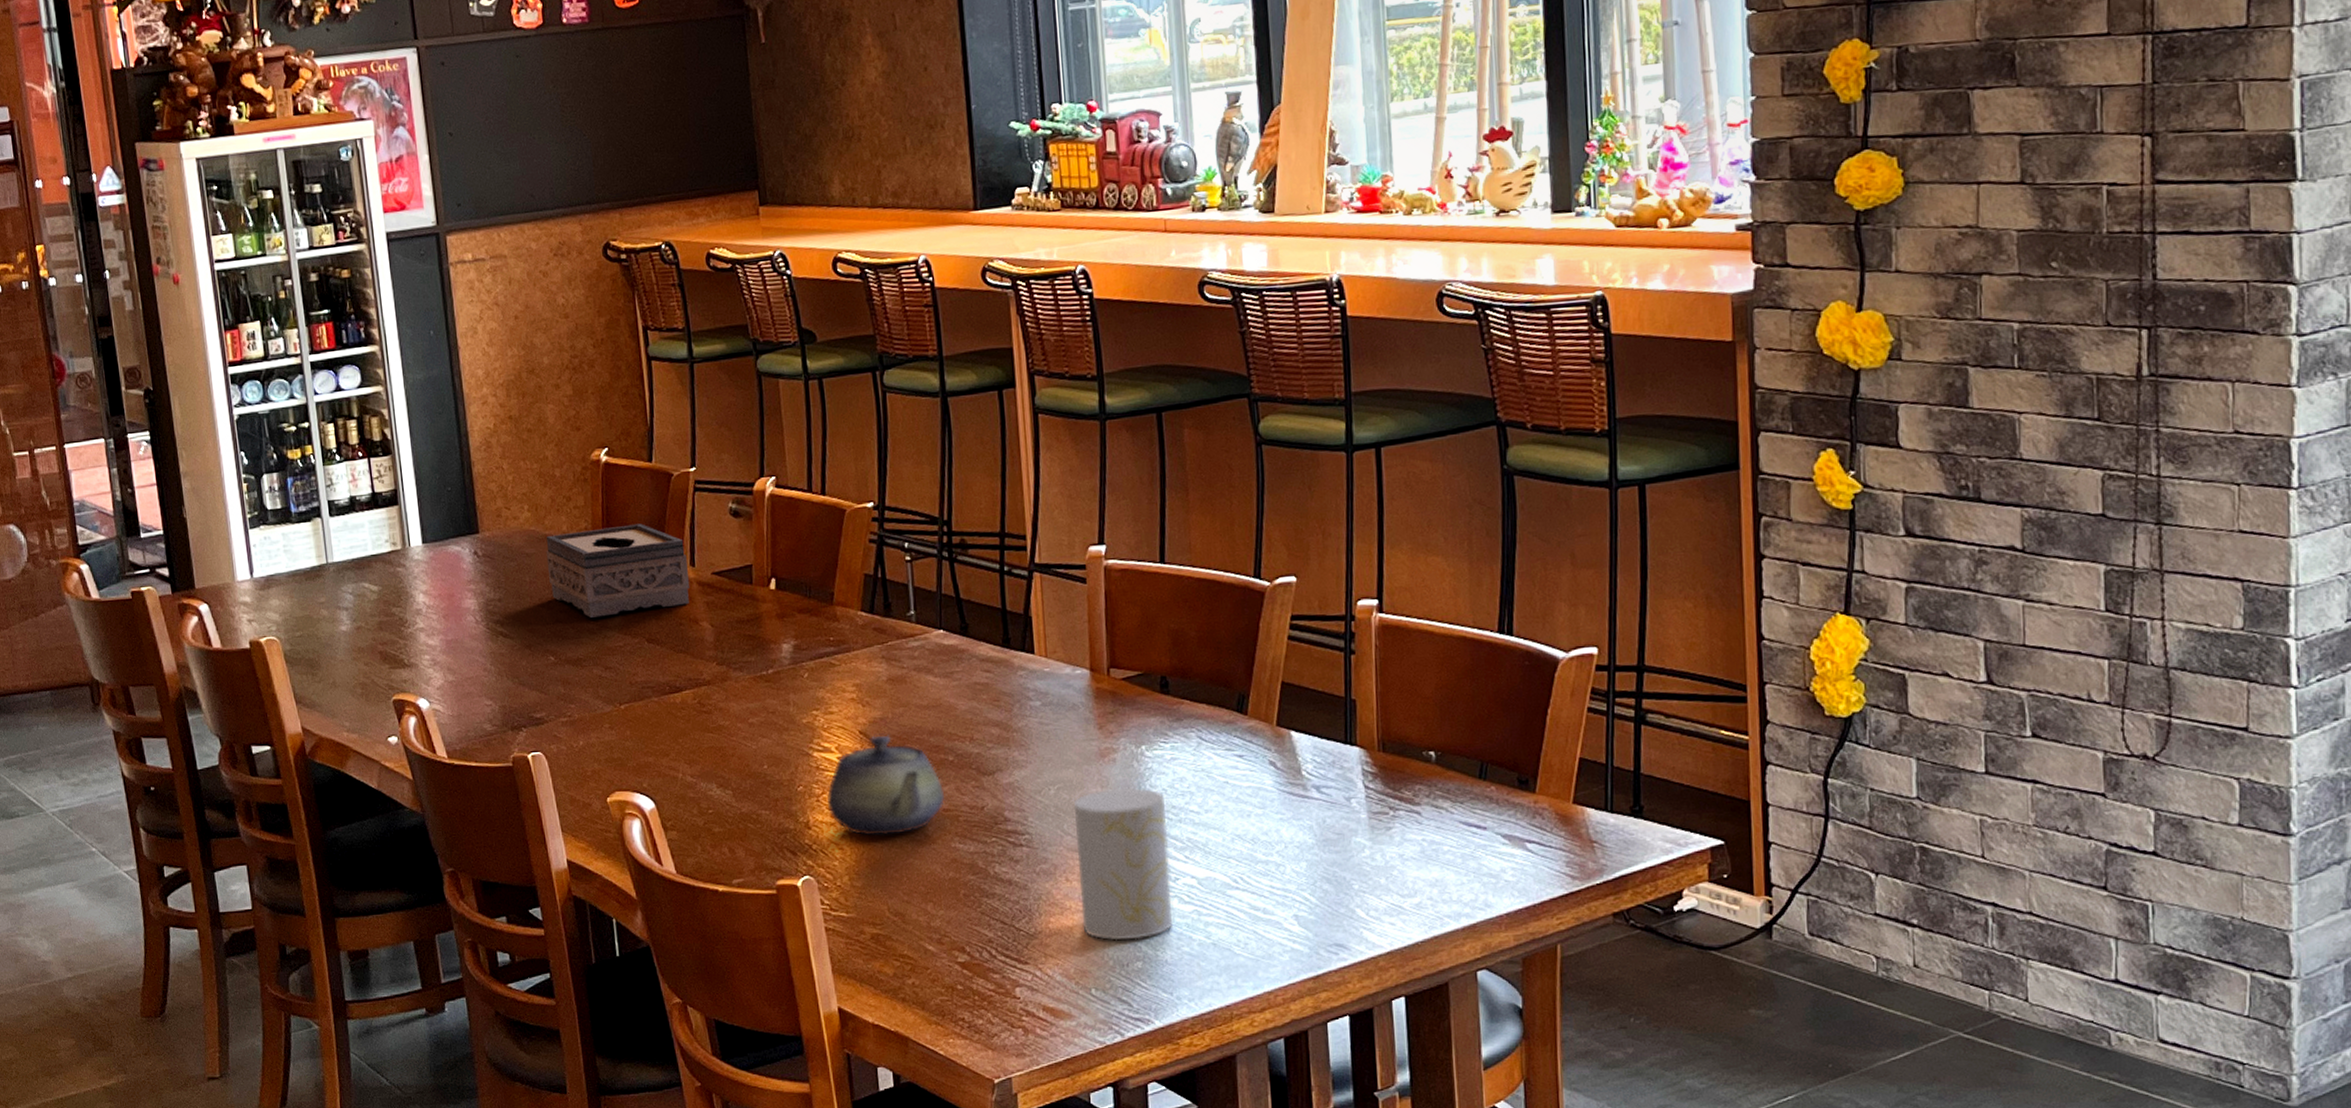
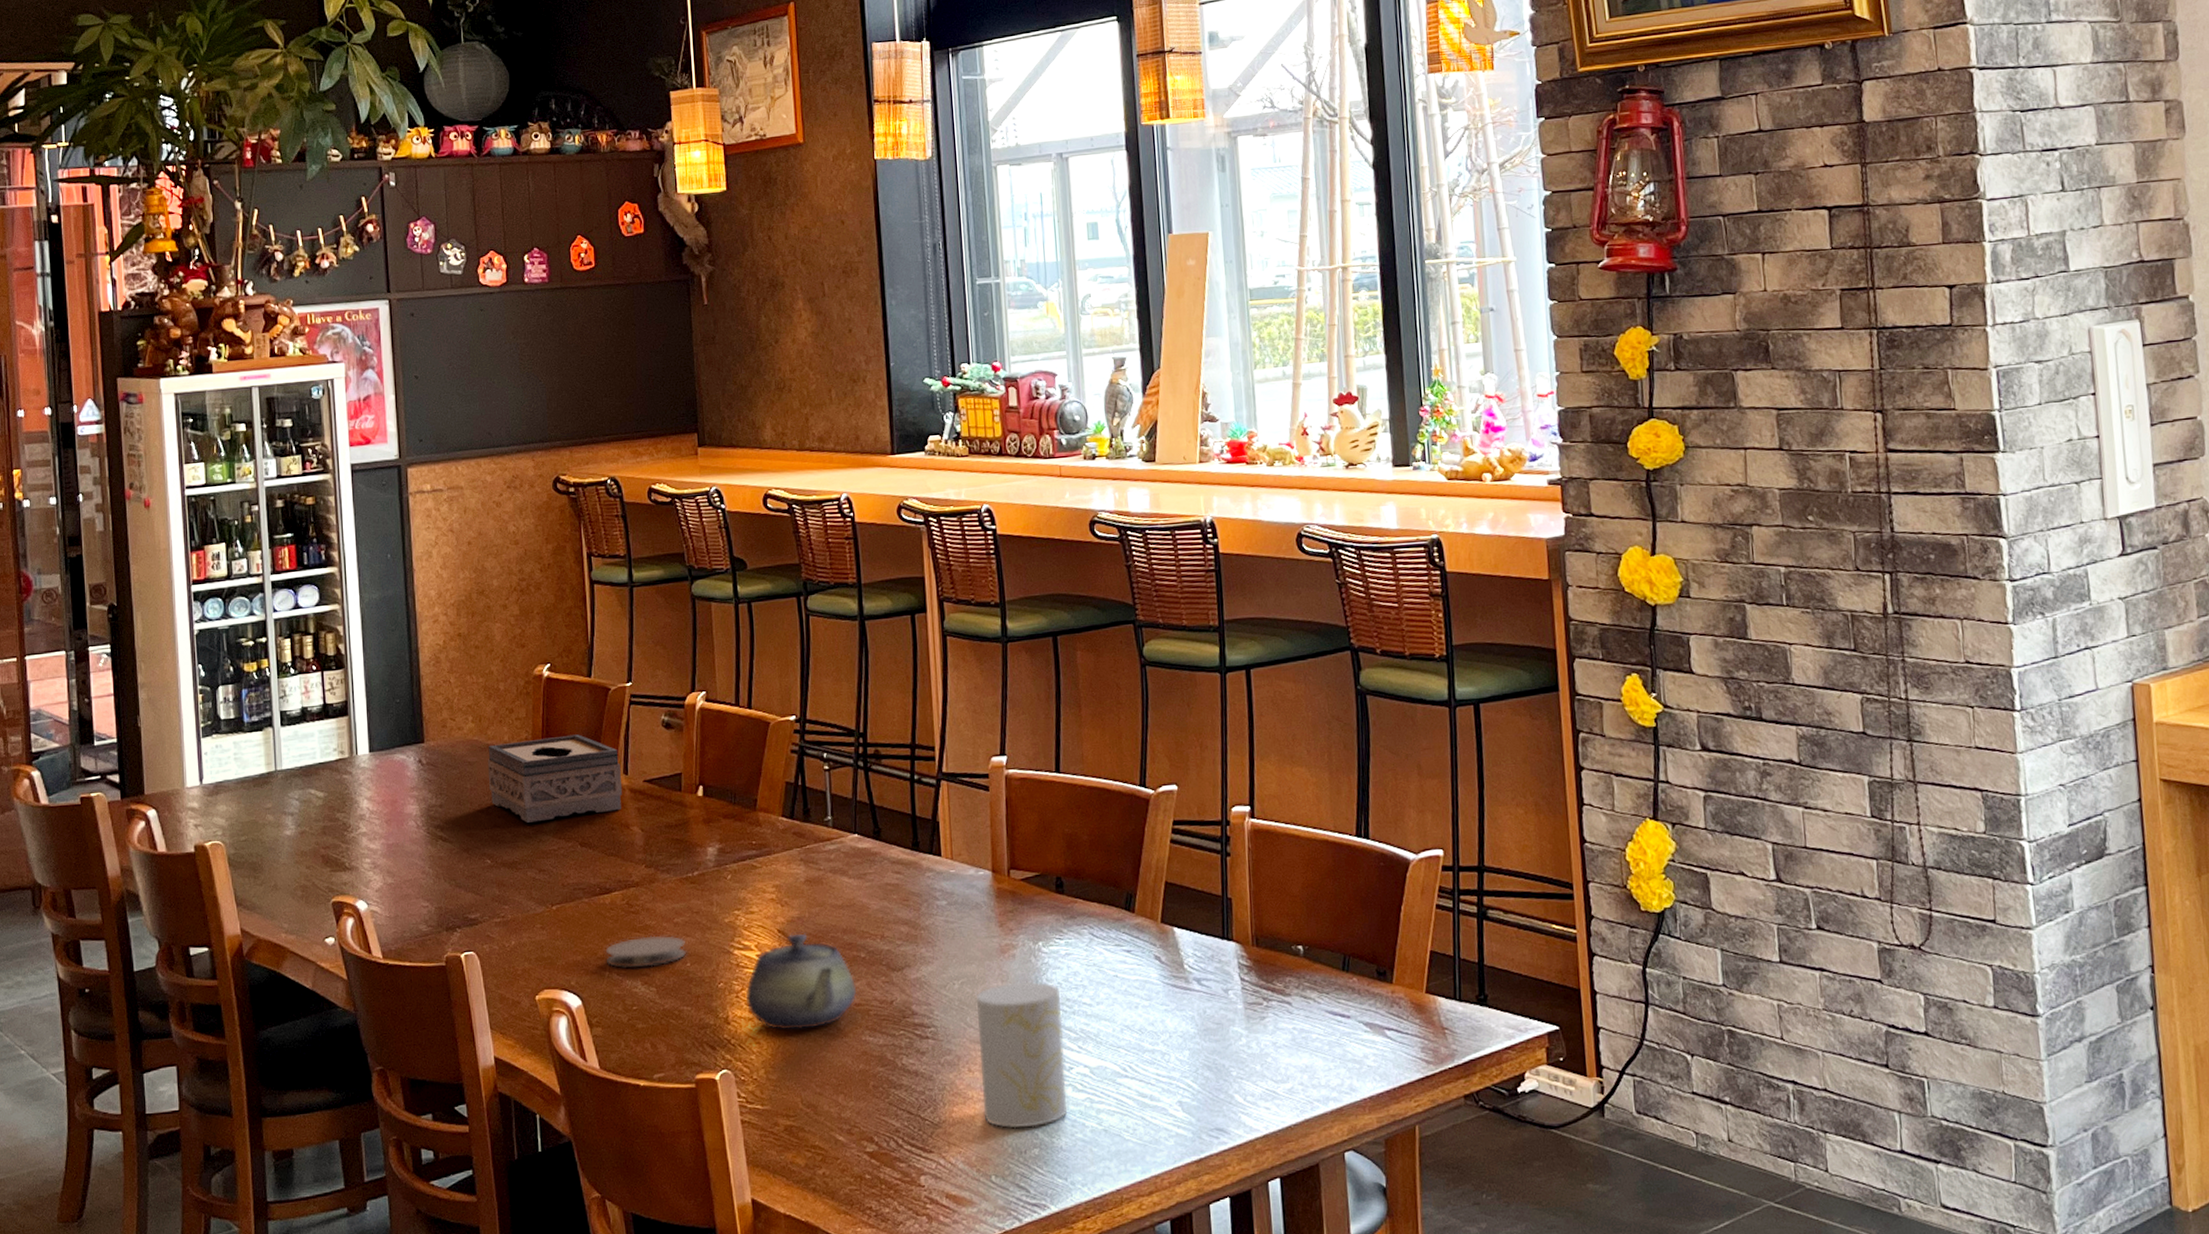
coaster: none [677,736,764,771] -> present [605,935,687,969]

